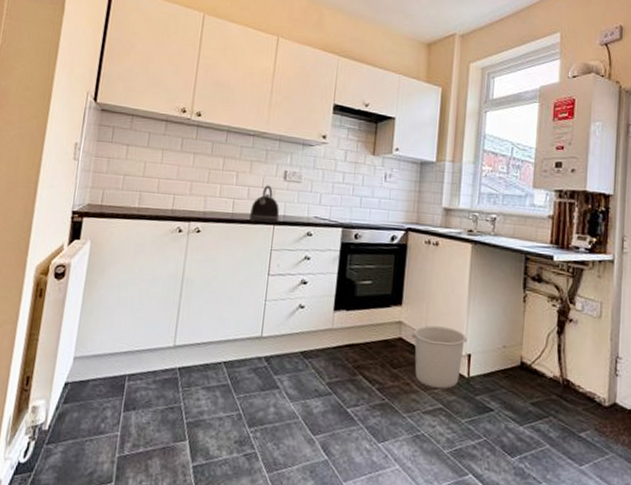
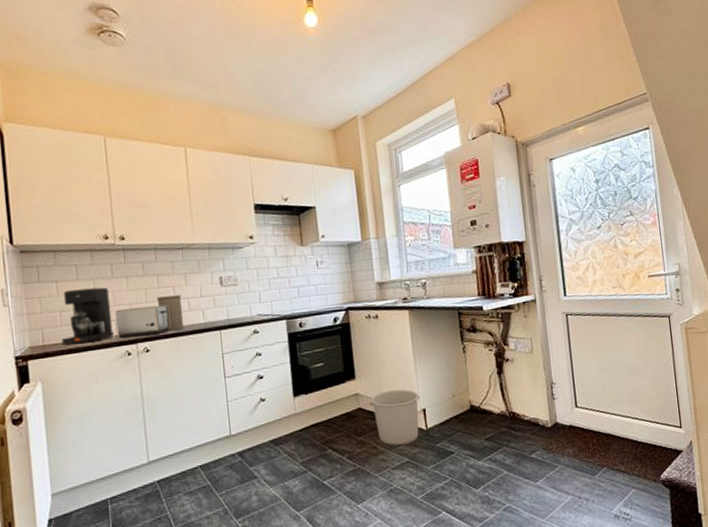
coffee maker: none [119,155,174,212] -> present [61,287,115,345]
toaster: none [173,184,228,217] -> present [115,304,170,338]
canister: none [218,179,244,217] -> present [156,295,184,331]
kettle: present [249,185,280,222] -> none [194,293,224,330]

